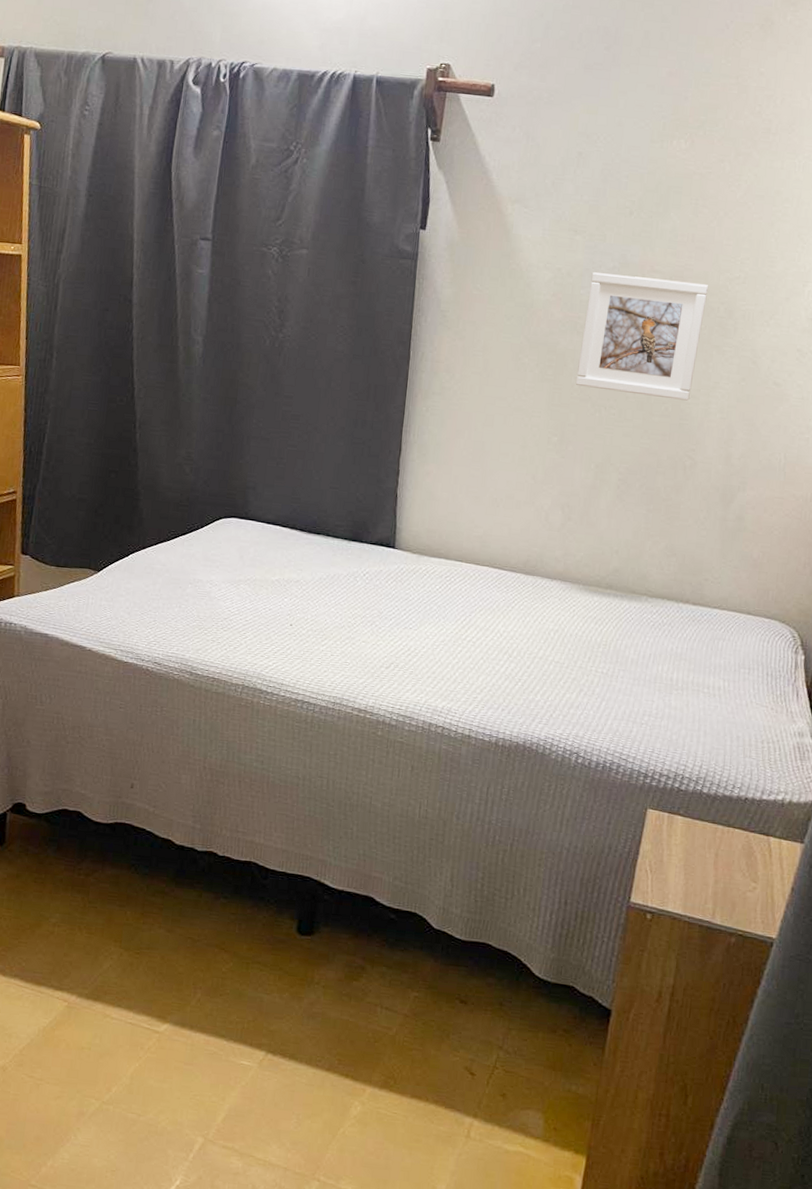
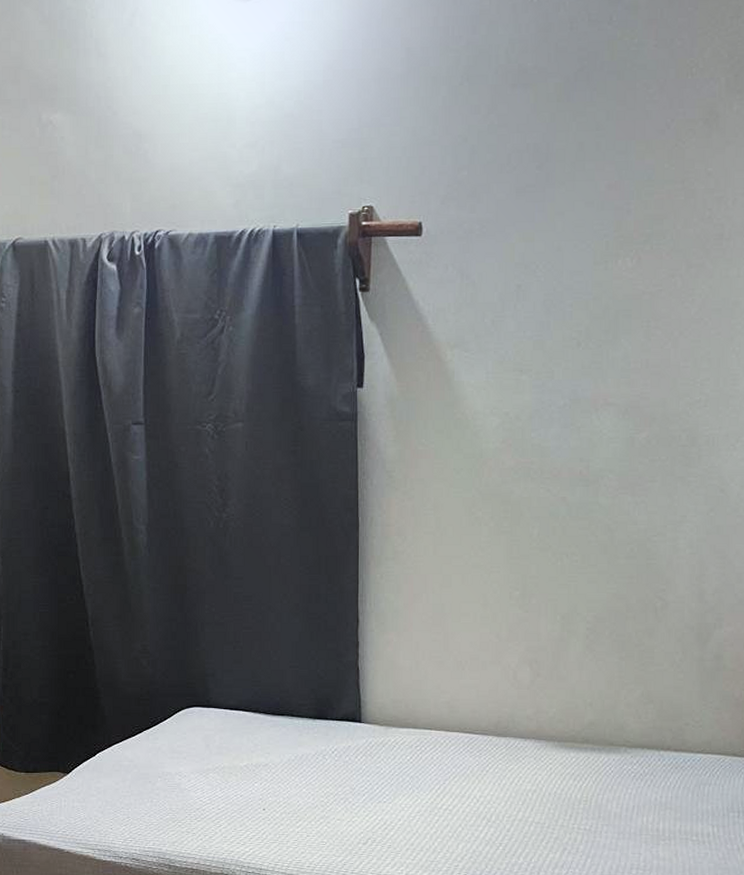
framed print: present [575,272,709,401] -> none [533,411,668,539]

